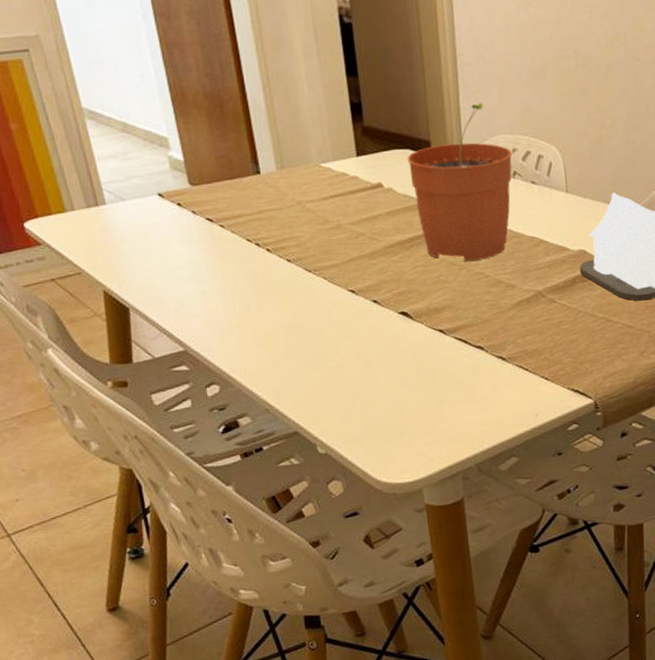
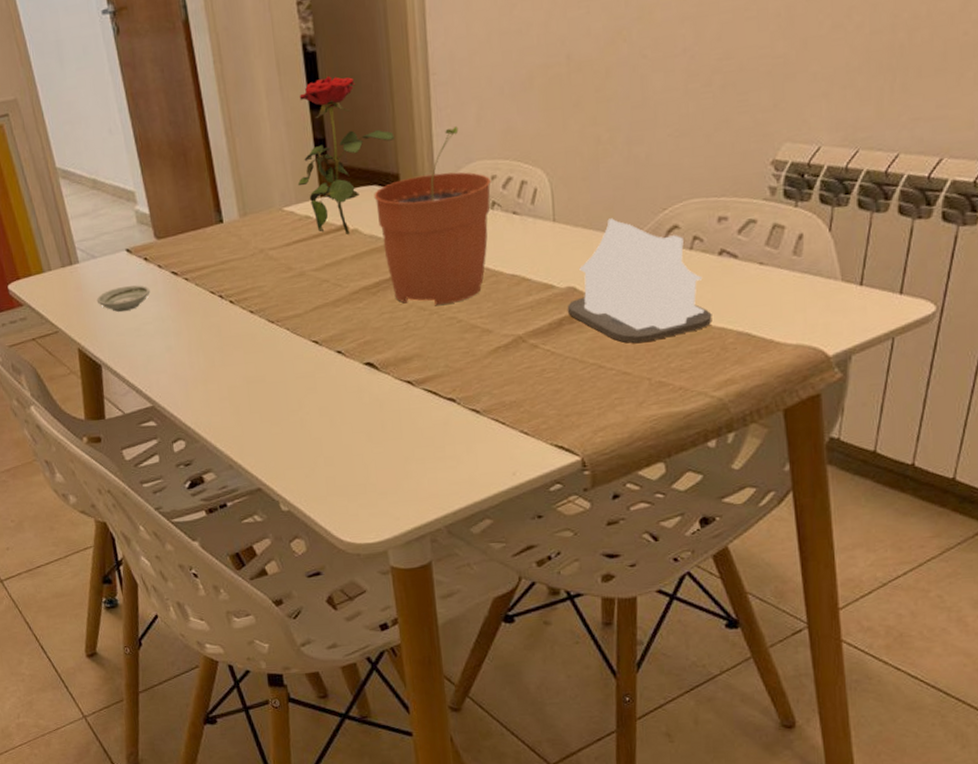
saucer: none [125,229,184,255] -> present [96,285,150,312]
flower: none [334,46,426,192] -> present [297,75,394,234]

